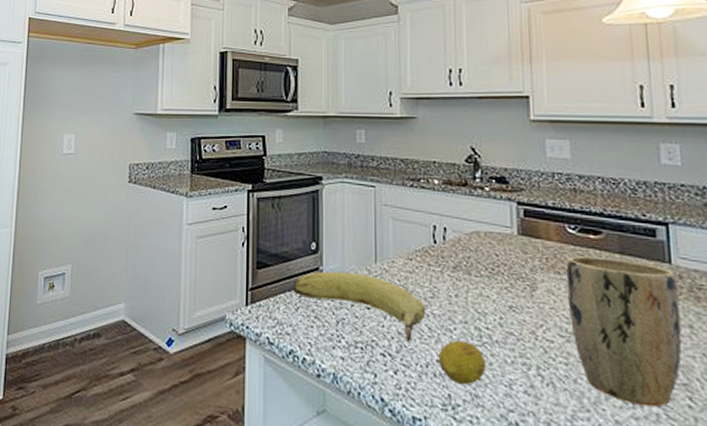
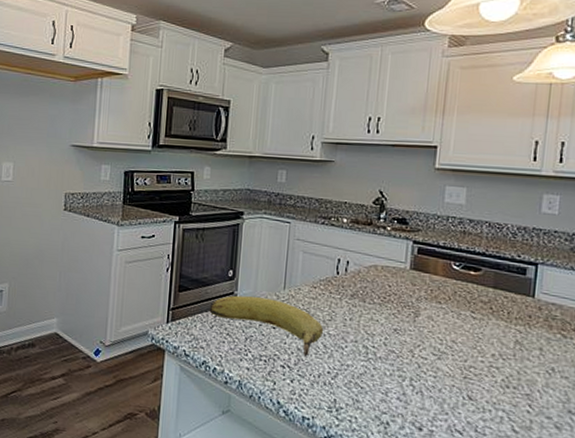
fruit: present [438,340,487,386] -> none [329,356,369,393]
plant pot: present [566,256,682,407] -> none [443,289,537,412]

